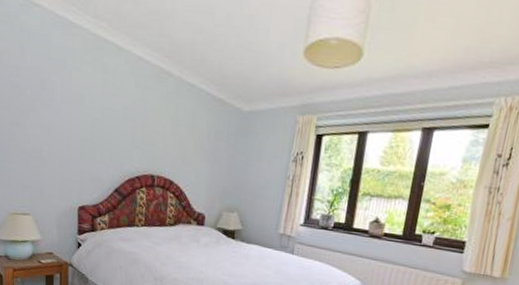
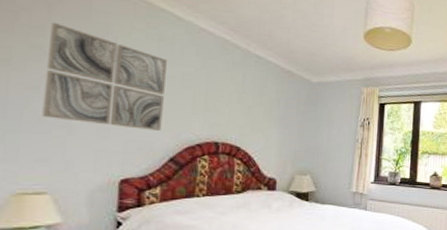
wall art: none [23,62,111,163] -> present [42,23,168,131]

